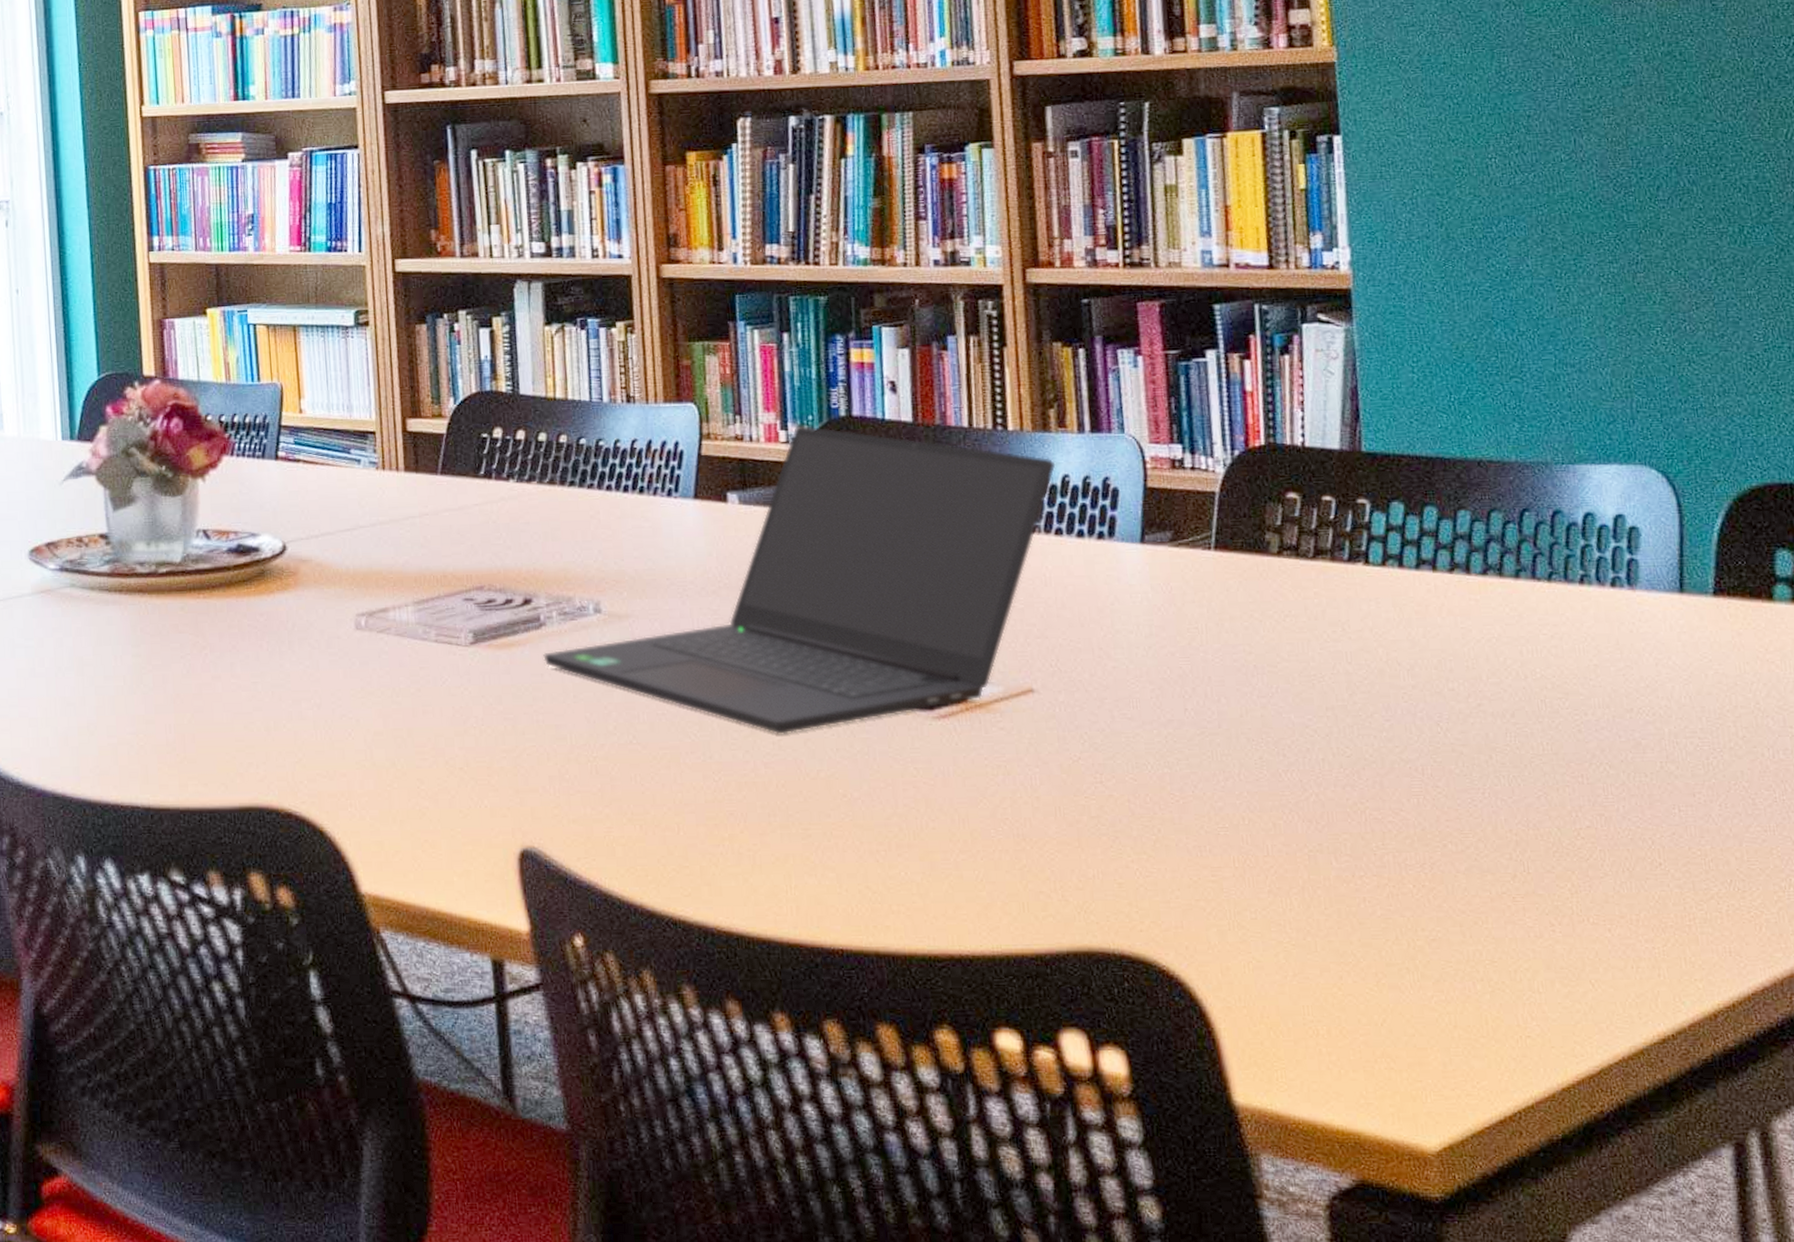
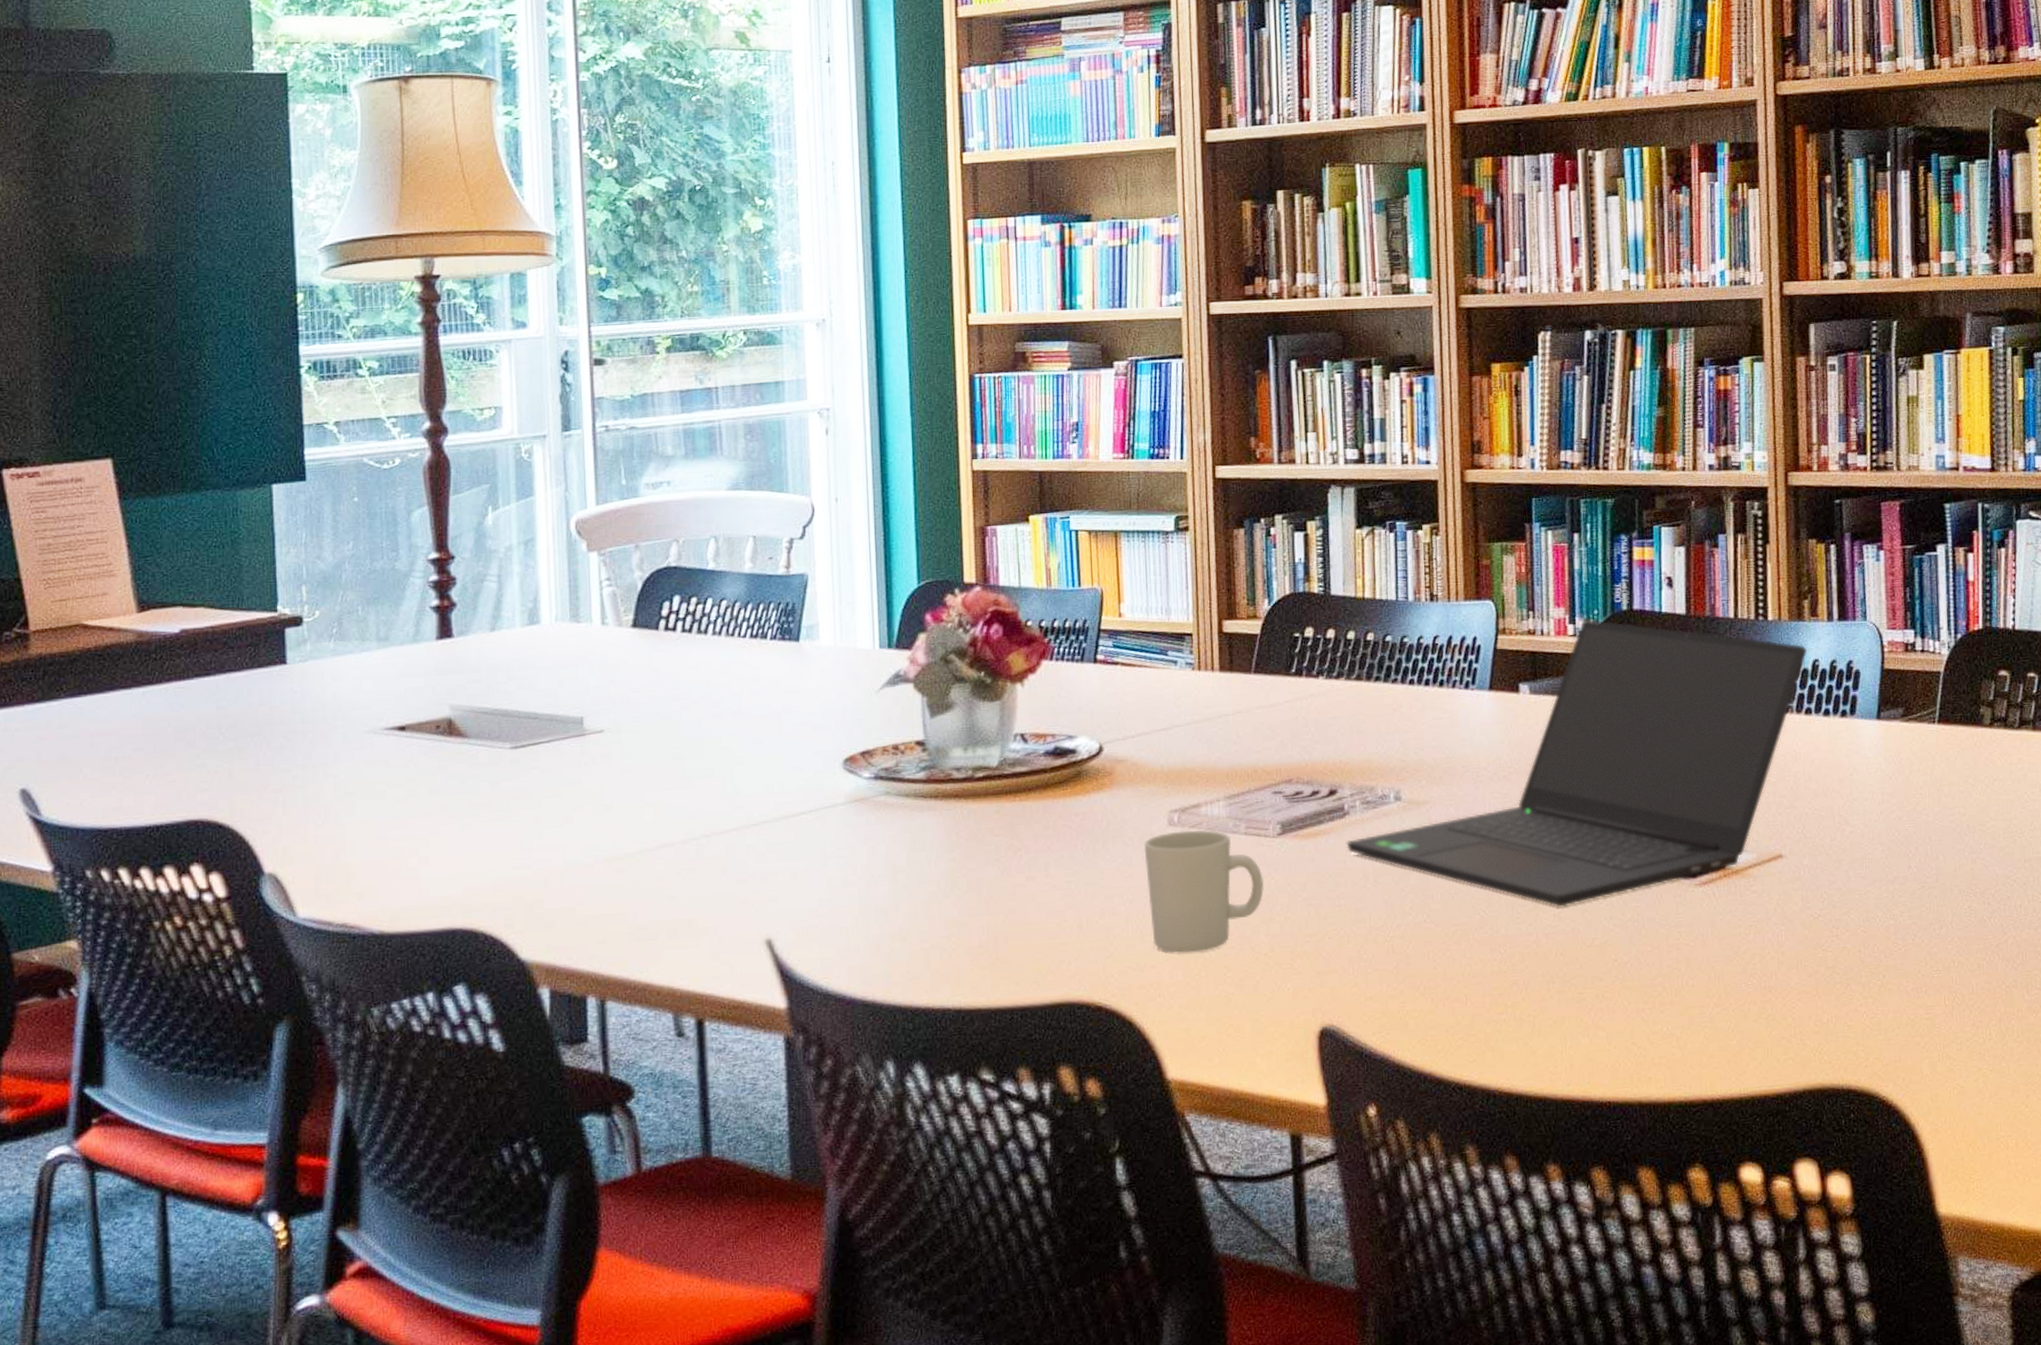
mug: none [330,635,458,763] -> present [1144,830,1265,953]

